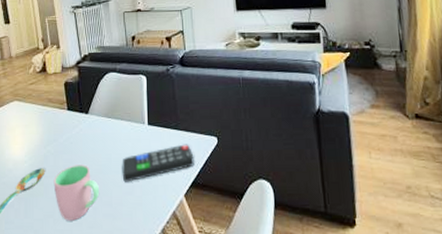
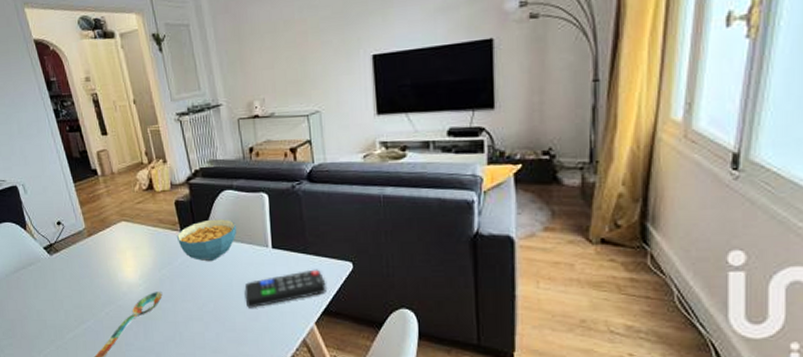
cup: present [53,165,100,221] -> none [171,289,222,345]
cereal bowl: none [63,98,118,138] -> present [176,219,237,262]

